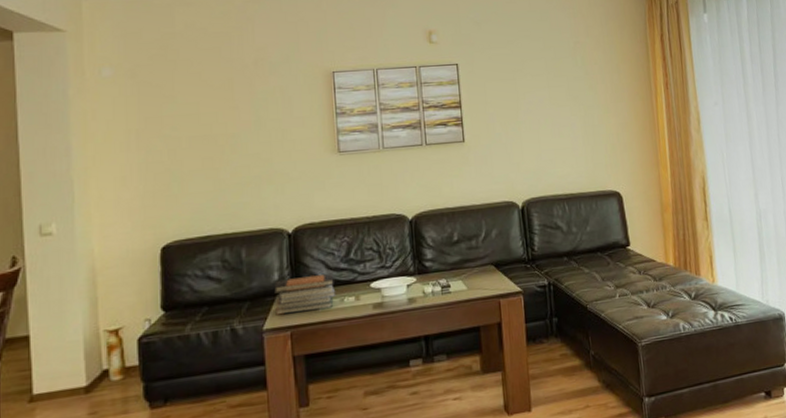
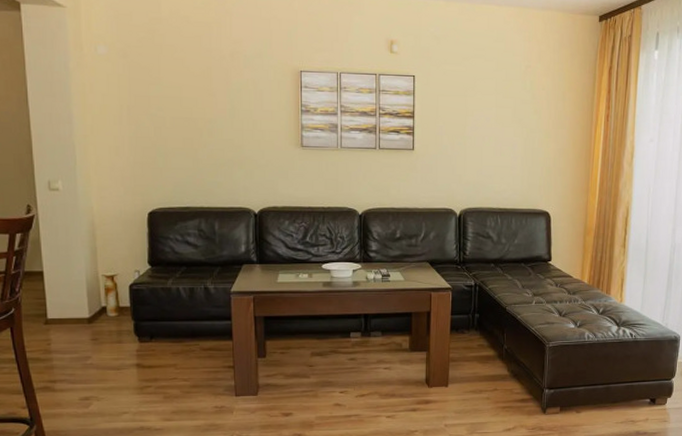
book stack: present [274,273,336,316] -> none [241,252,293,281]

